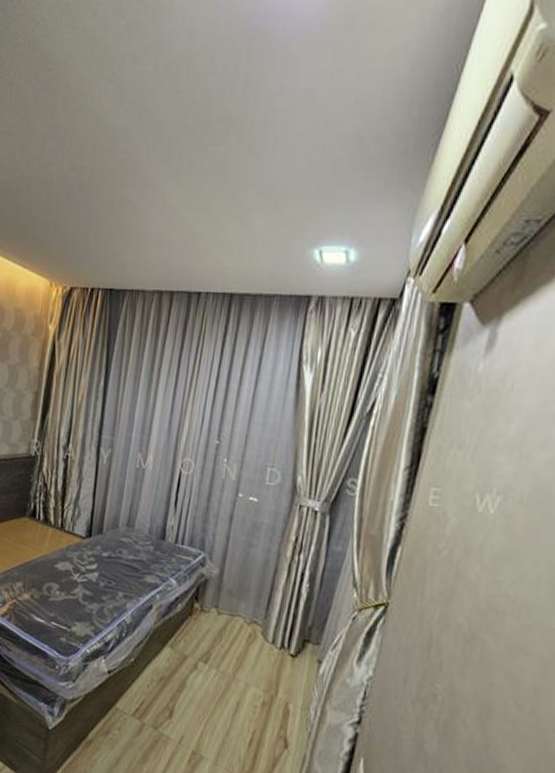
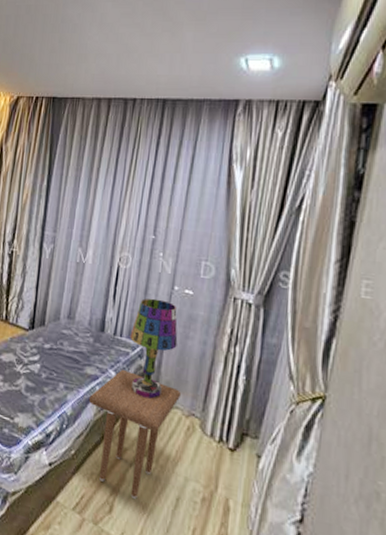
side table: none [148,577,244,705] -> present [88,369,182,500]
table lamp: none [191,505,241,607] -> present [130,298,178,399]

